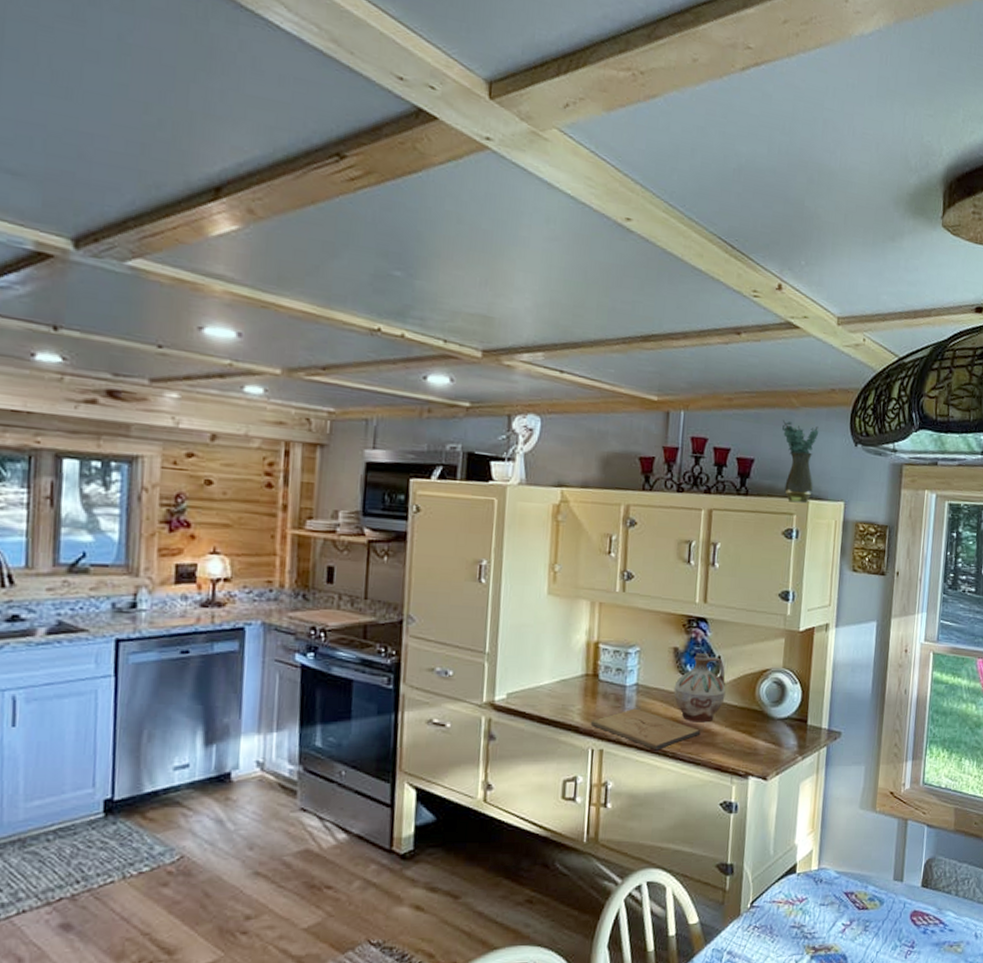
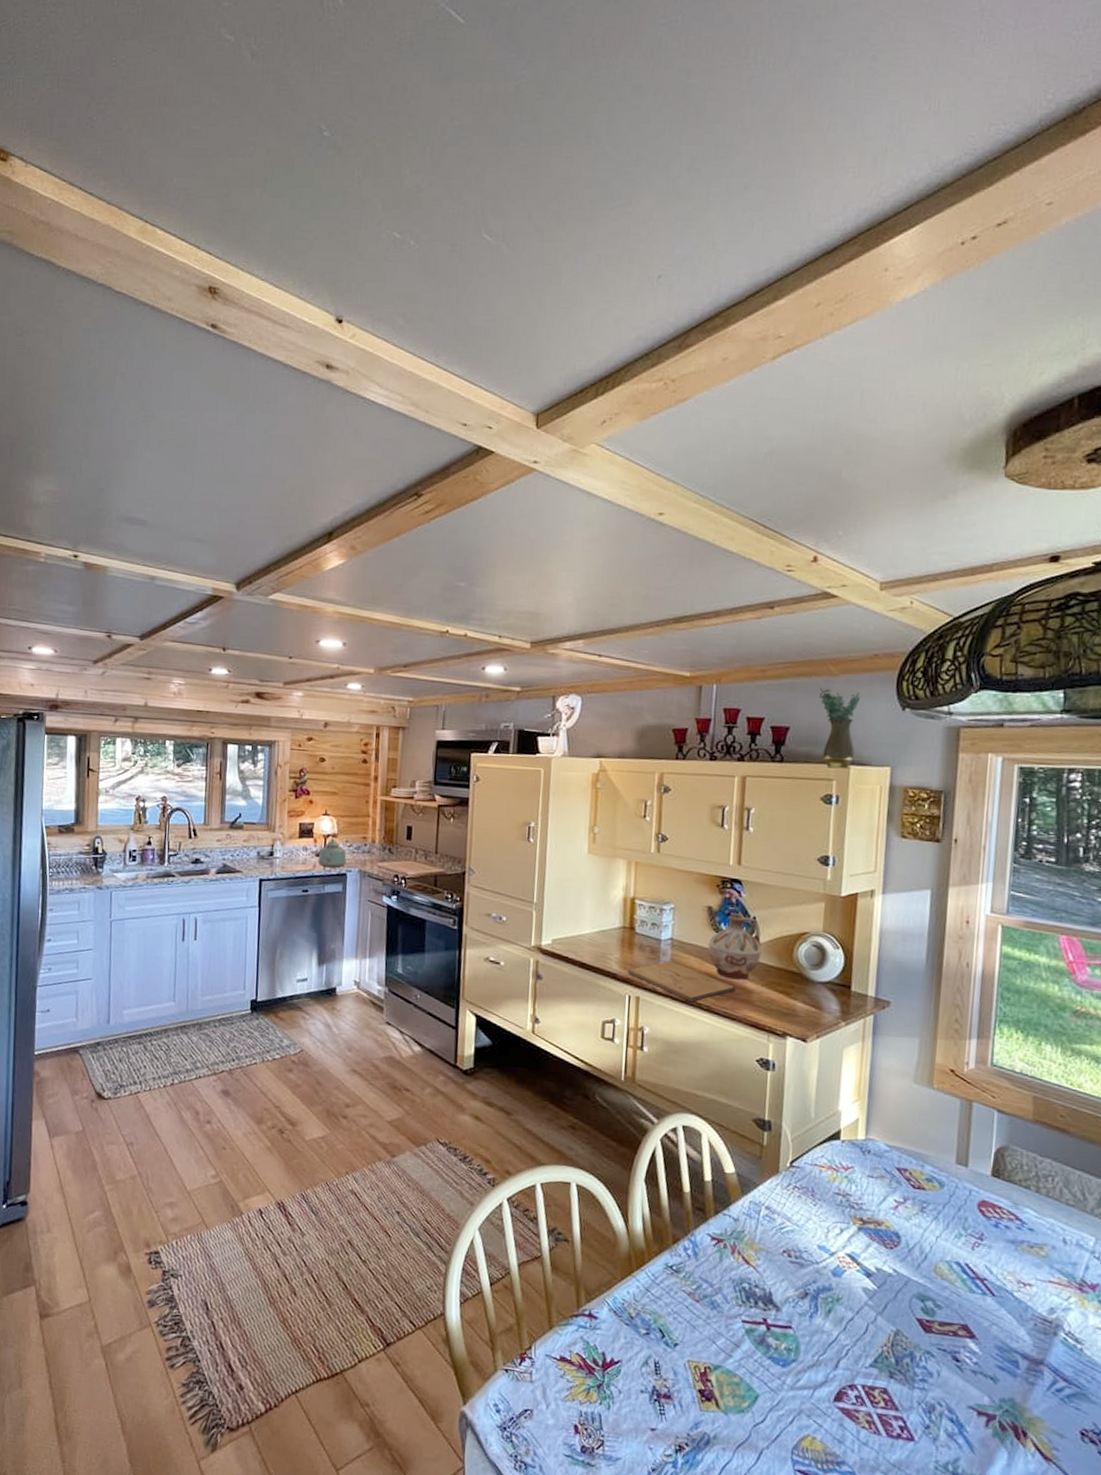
kettle: none [203,575,244,620] -> present [317,832,346,868]

